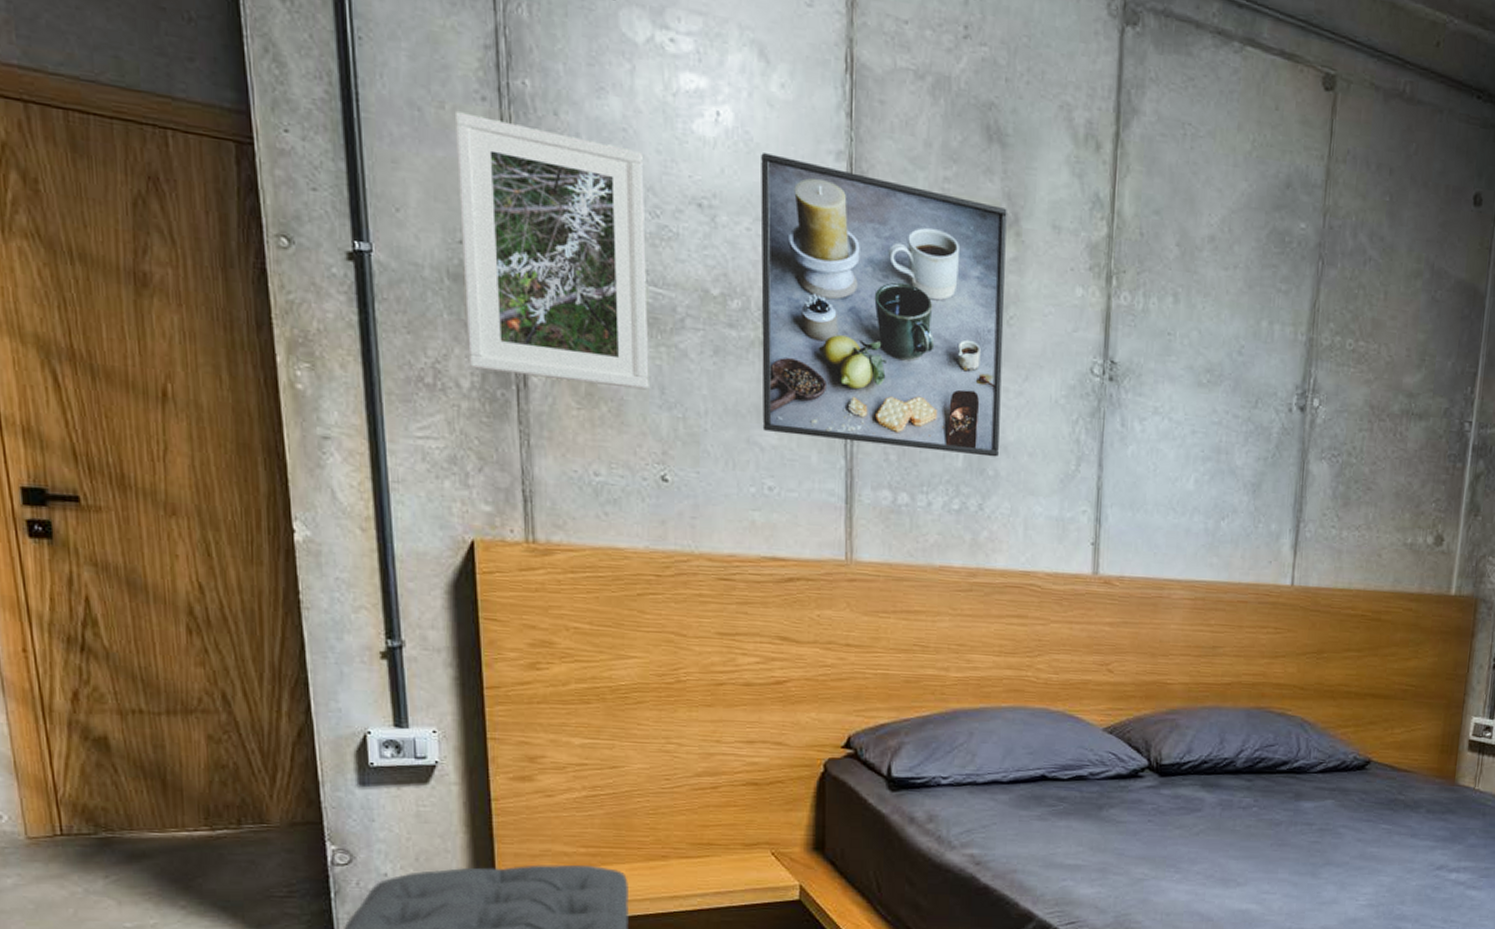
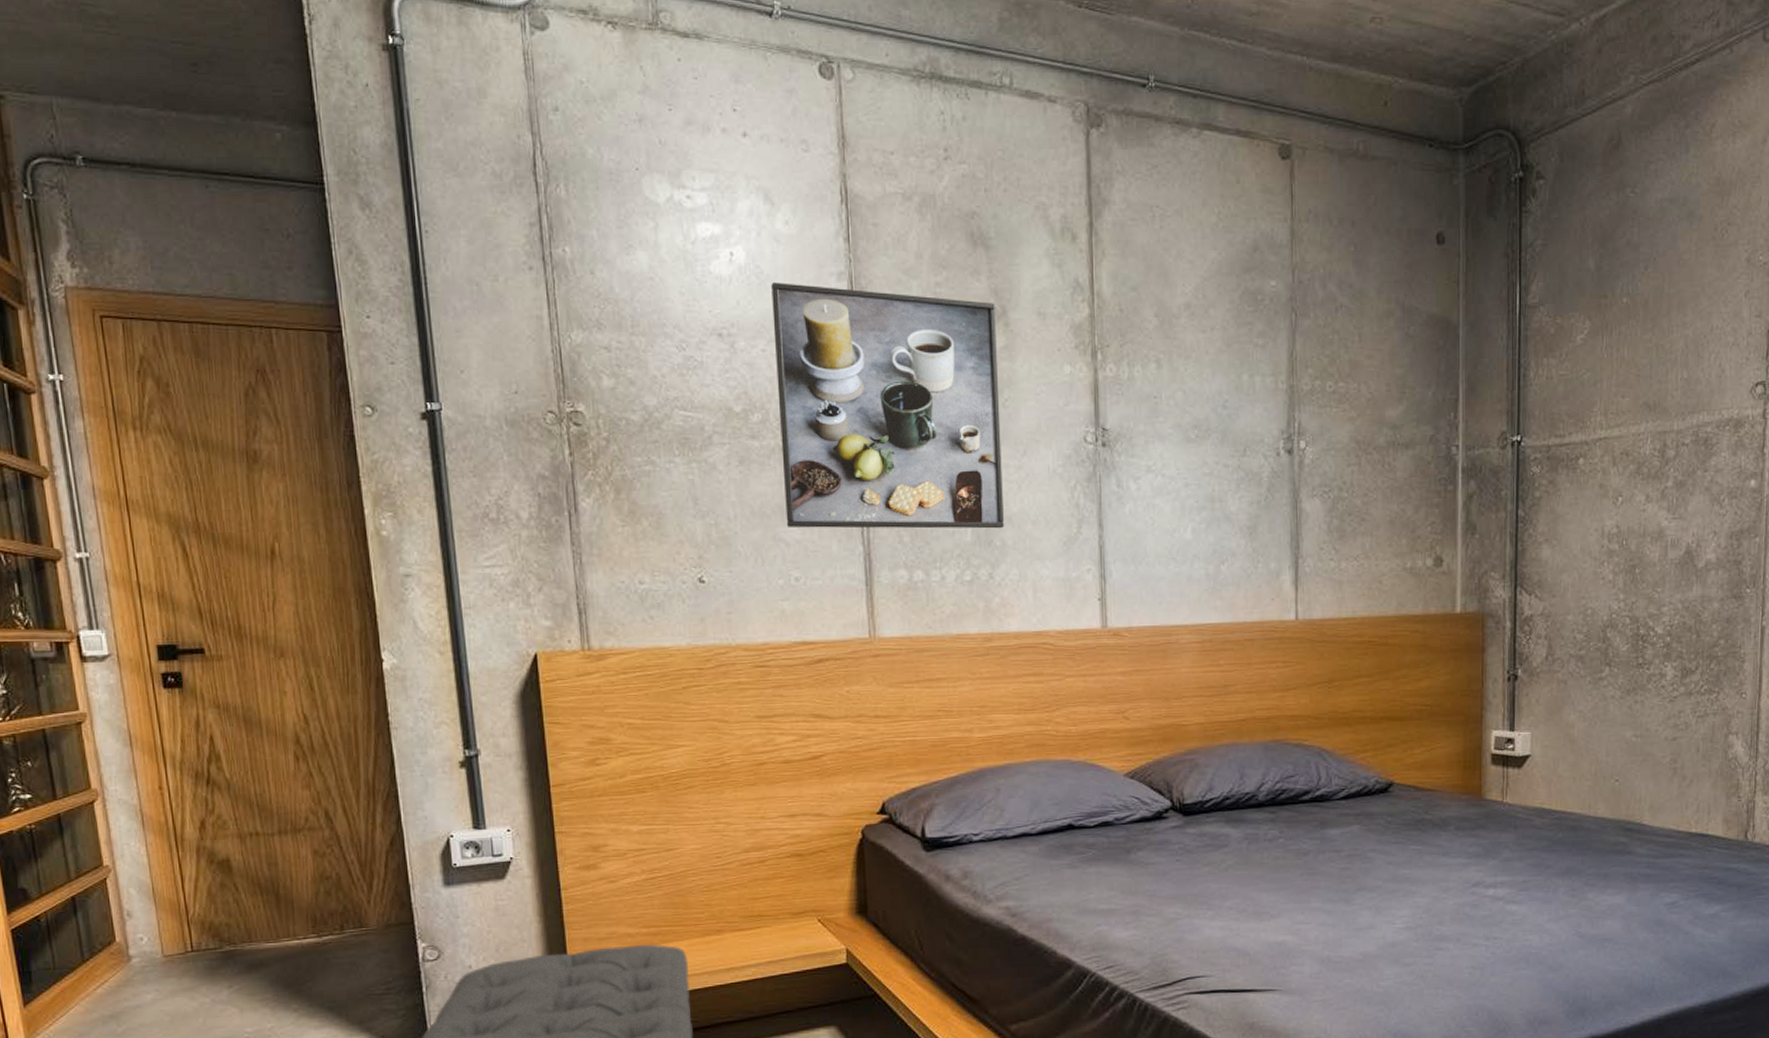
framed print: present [454,111,649,390] -> none [506,282,684,503]

